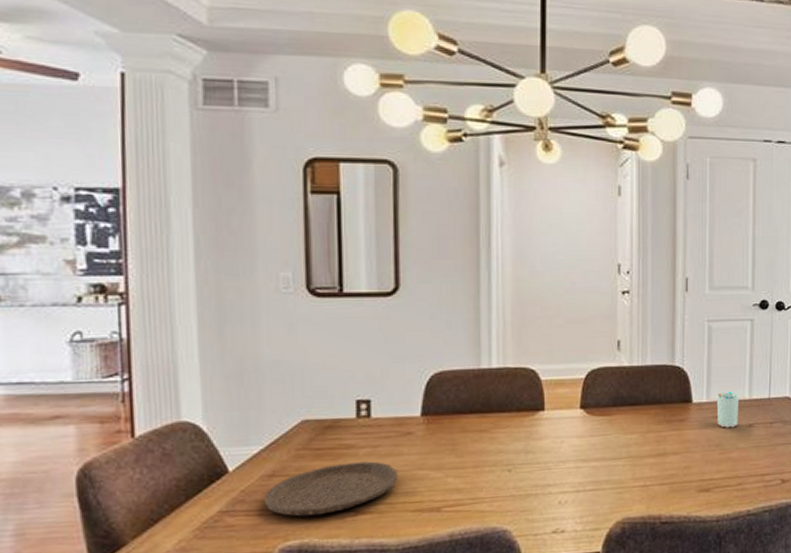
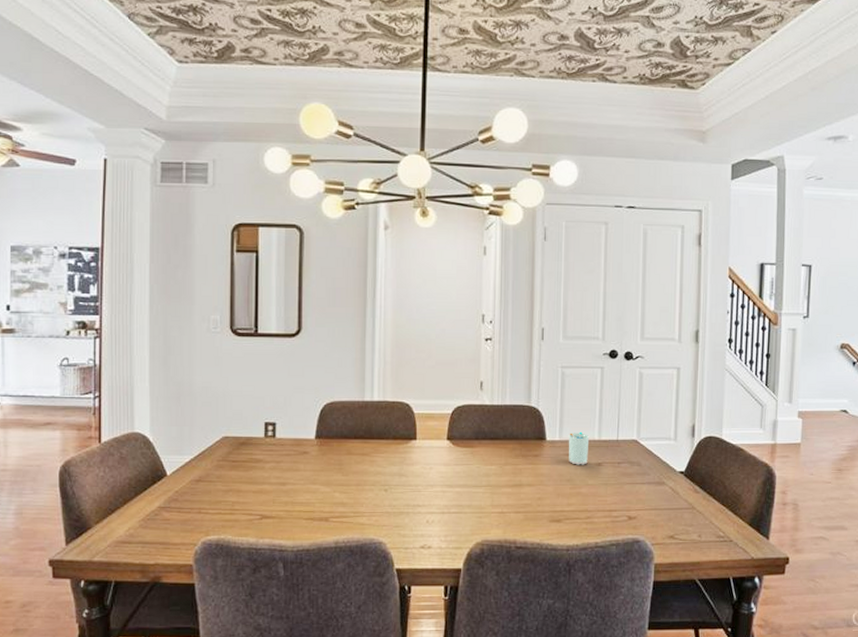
plate: present [264,461,399,517] -> none [192,474,296,516]

